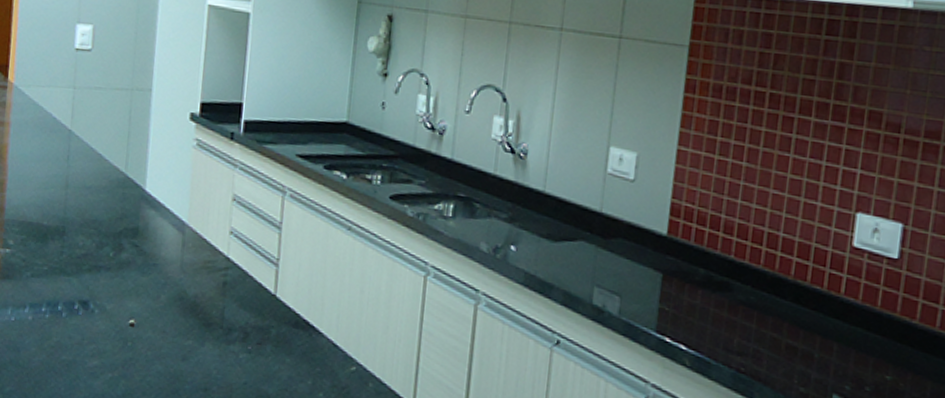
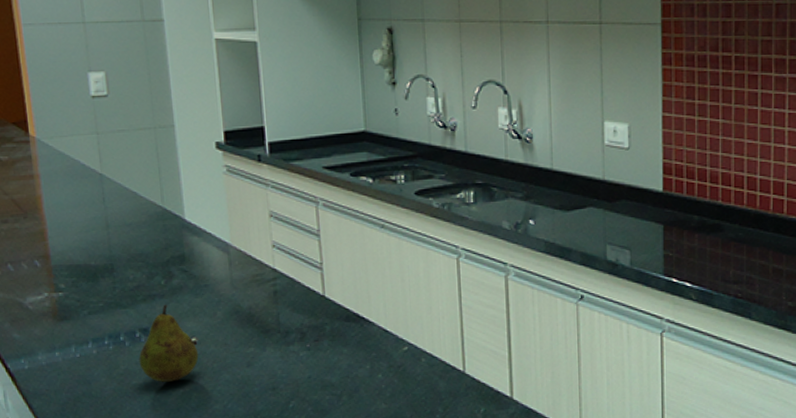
fruit: none [72,278,135,364] -> present [139,304,199,382]

